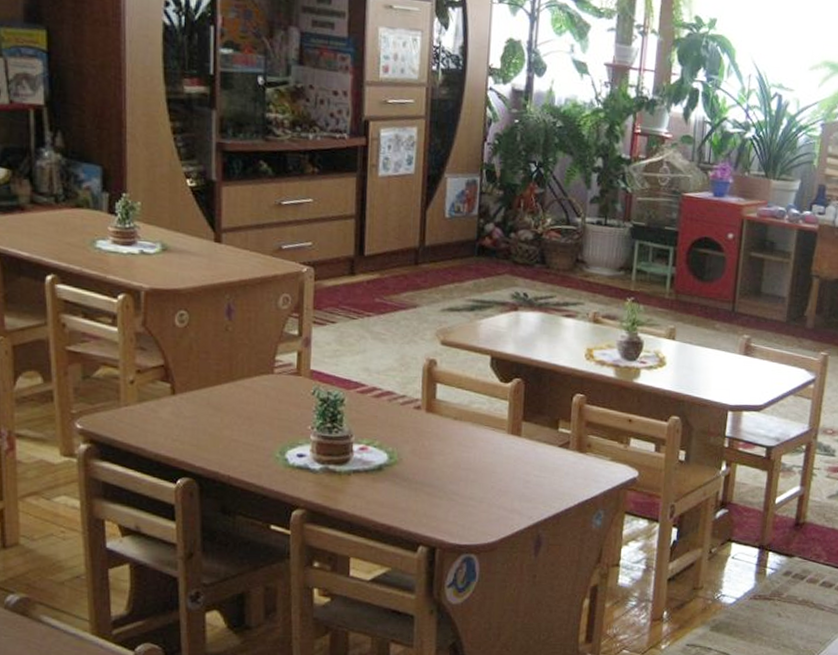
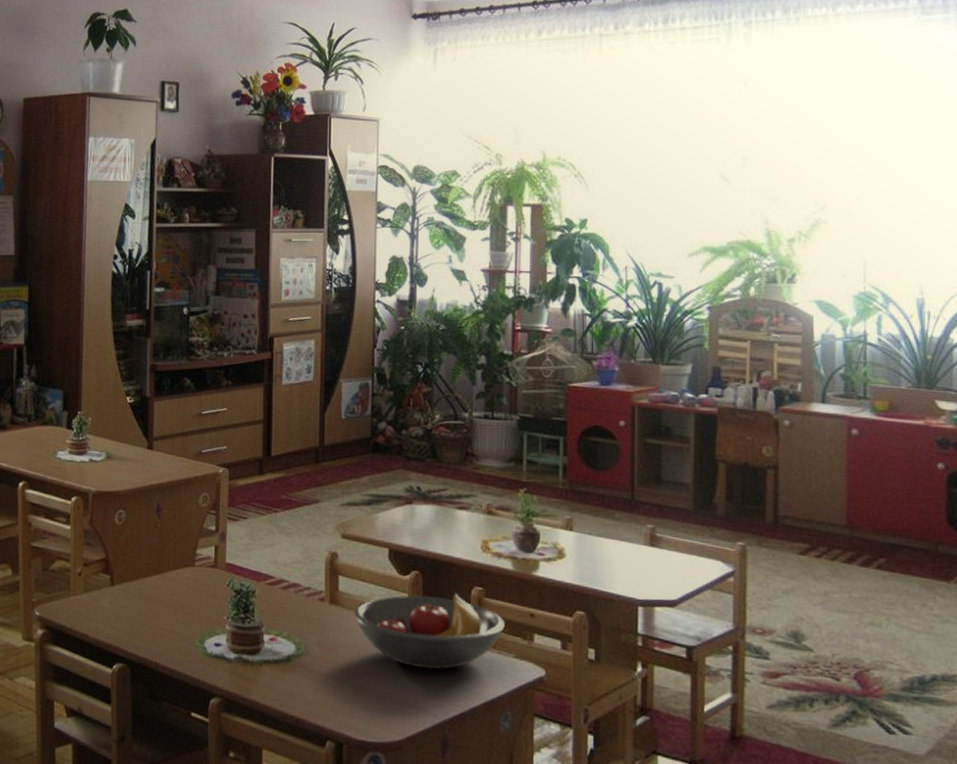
fruit bowl: none [451,400,604,475] -> present [354,593,505,670]

